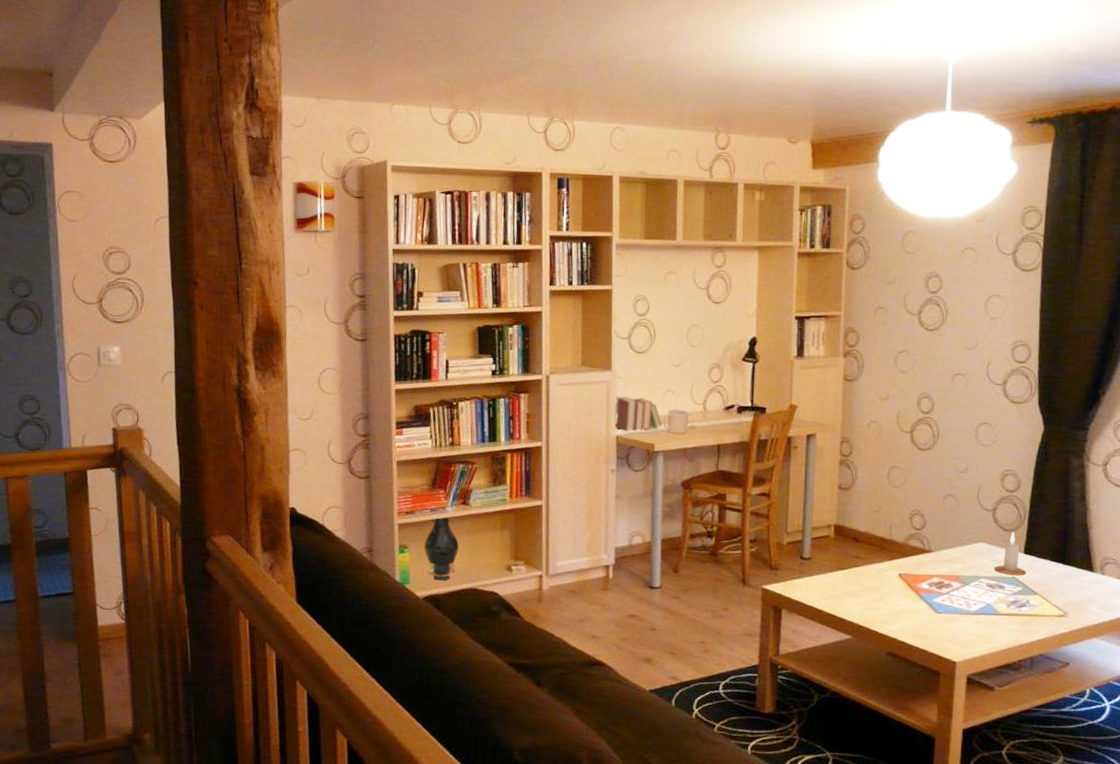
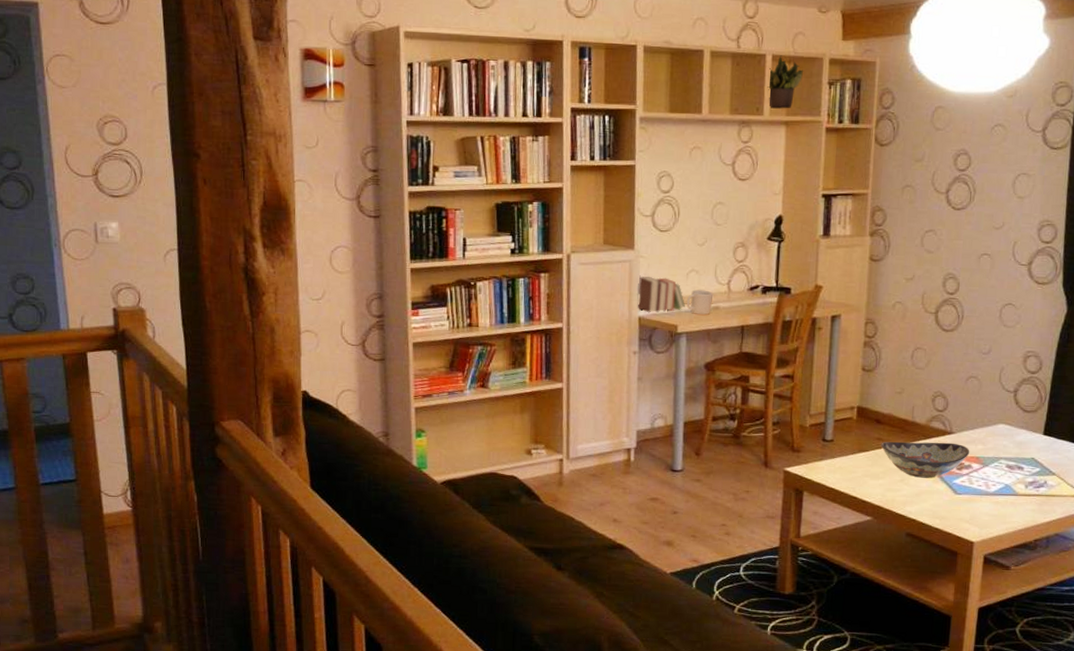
vase: present [424,518,459,581] -> none [441,401,477,465]
potted plant: none [740,185,774,235] -> present [767,56,803,109]
decorative bowl: none [859,559,950,597] -> present [881,441,970,478]
candle: present [994,531,1026,576] -> none [1013,413,1045,457]

